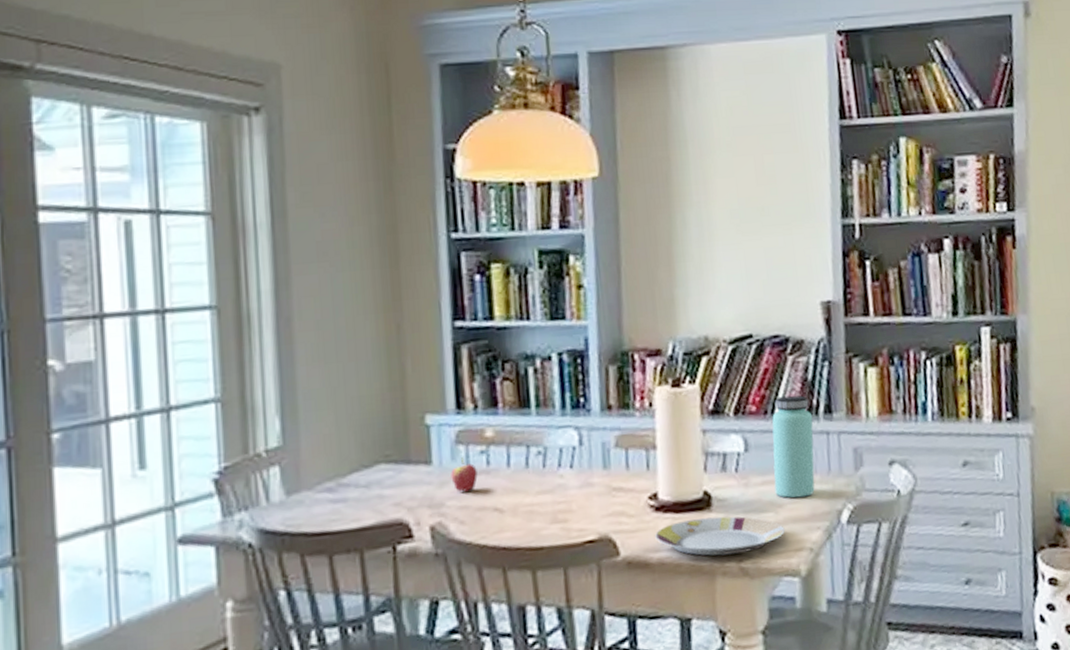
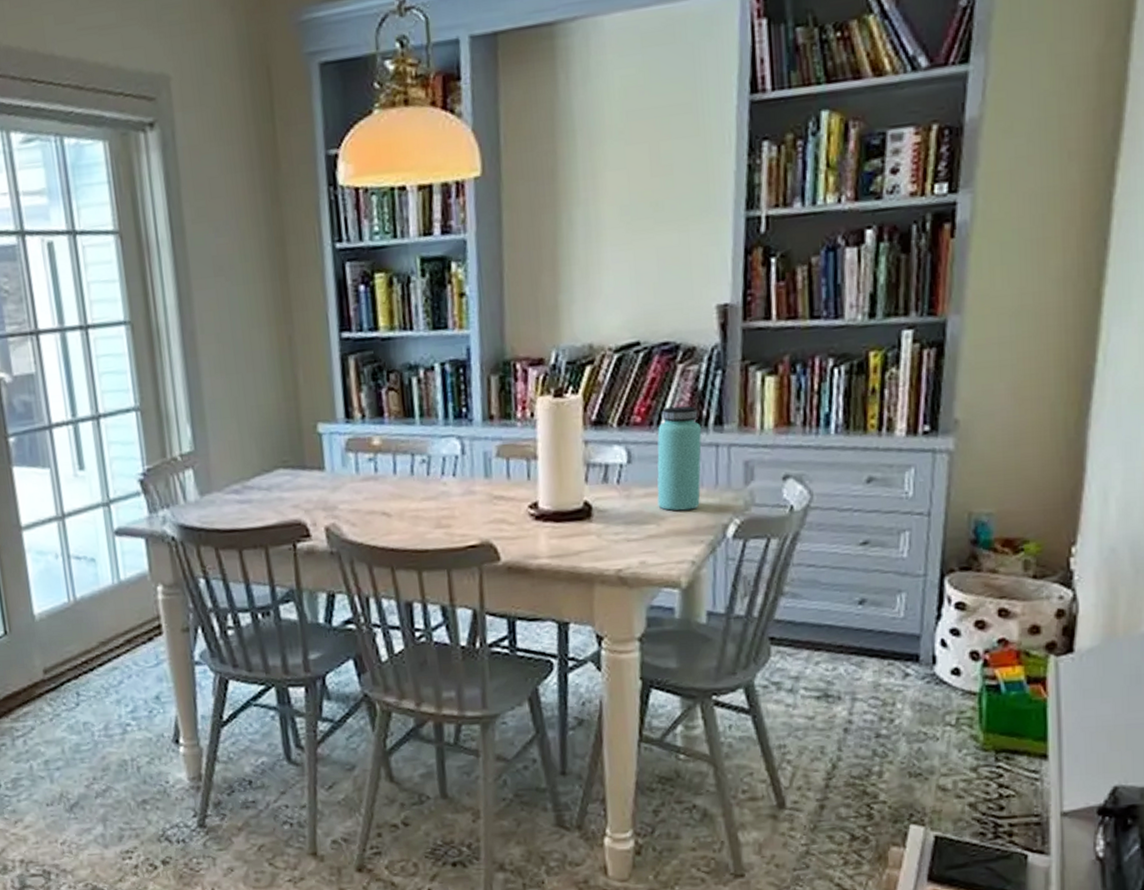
fruit: present [451,456,478,492] -> none [342,463,367,497]
plate: present [655,516,785,556] -> none [535,527,666,565]

